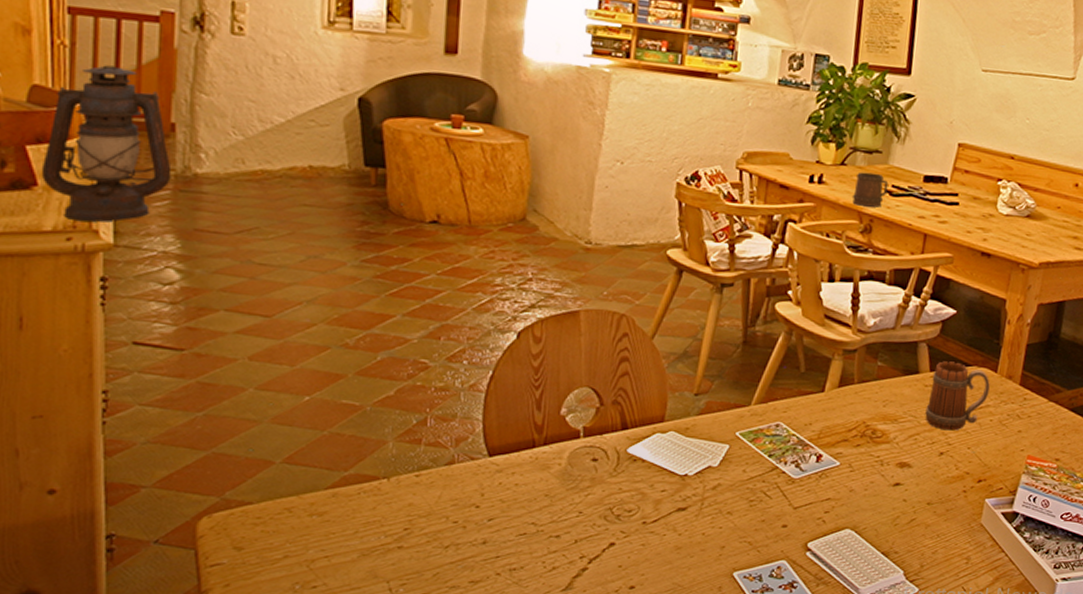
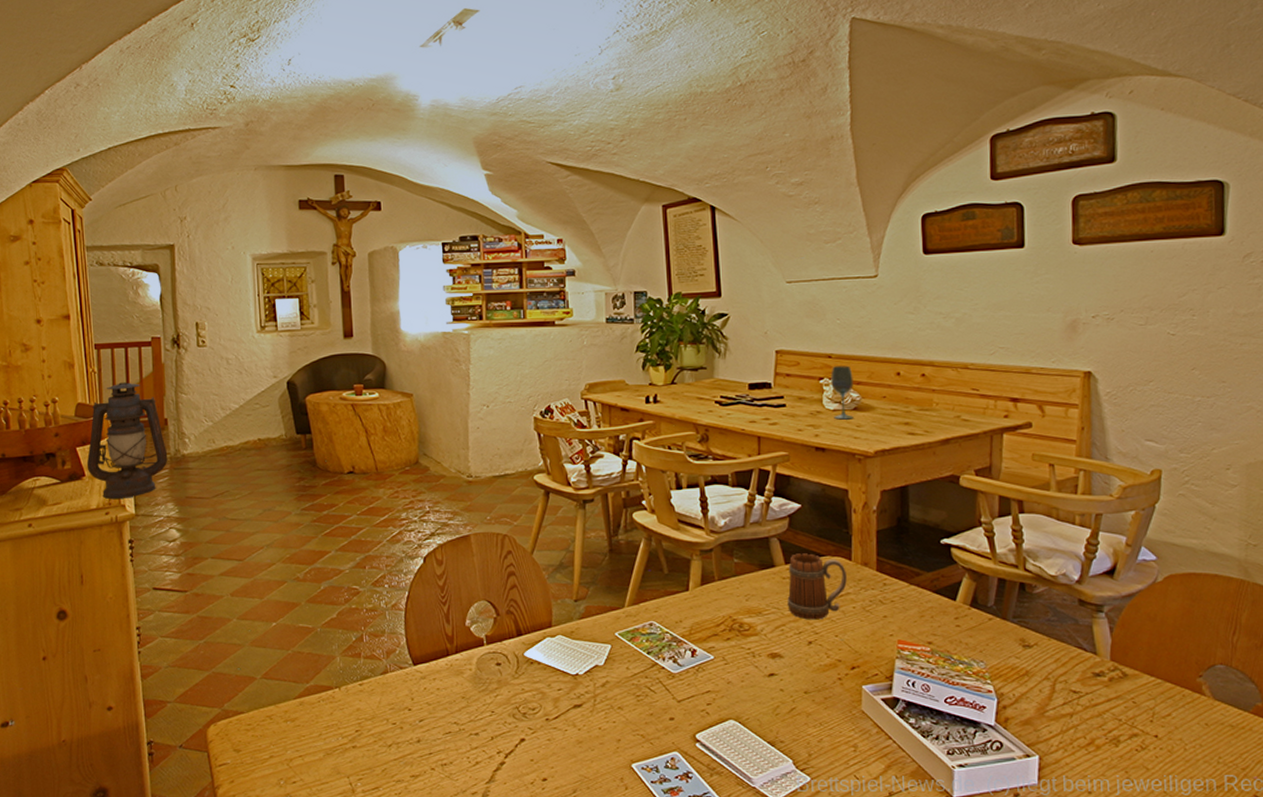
beer mug: present [852,172,889,207] -> none [685,387,717,418]
wineglass: none [1005,168,1033,227] -> present [831,366,854,420]

